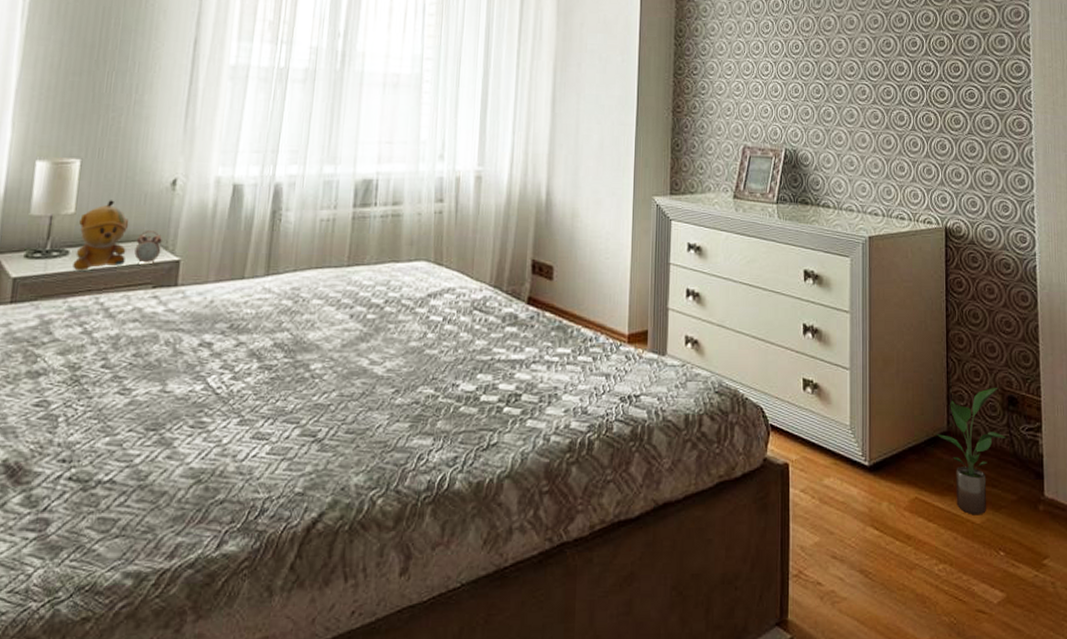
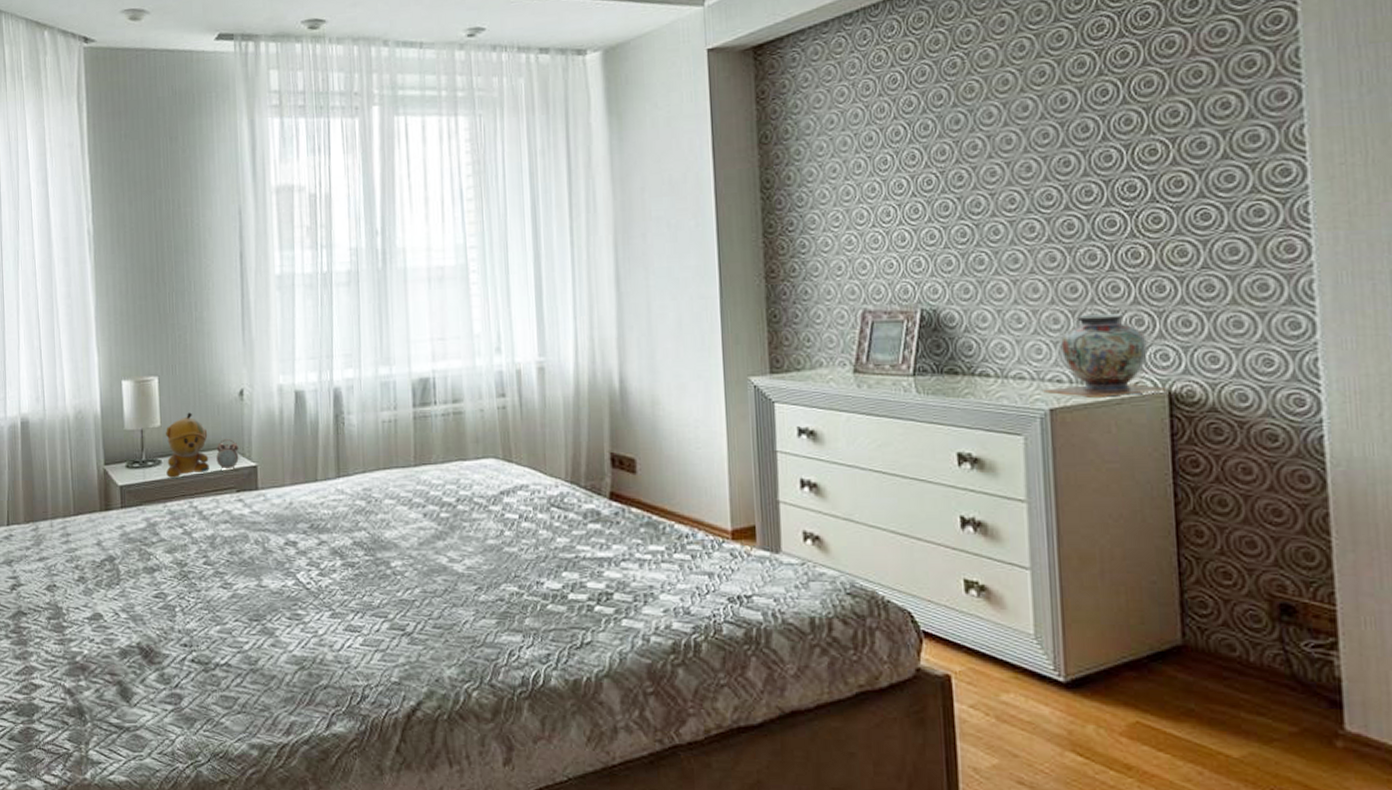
decorative vase: none [865,162,944,229] -> present [1043,313,1167,398]
potted plant: present [936,387,1006,515] -> none [1165,592,1277,748]

